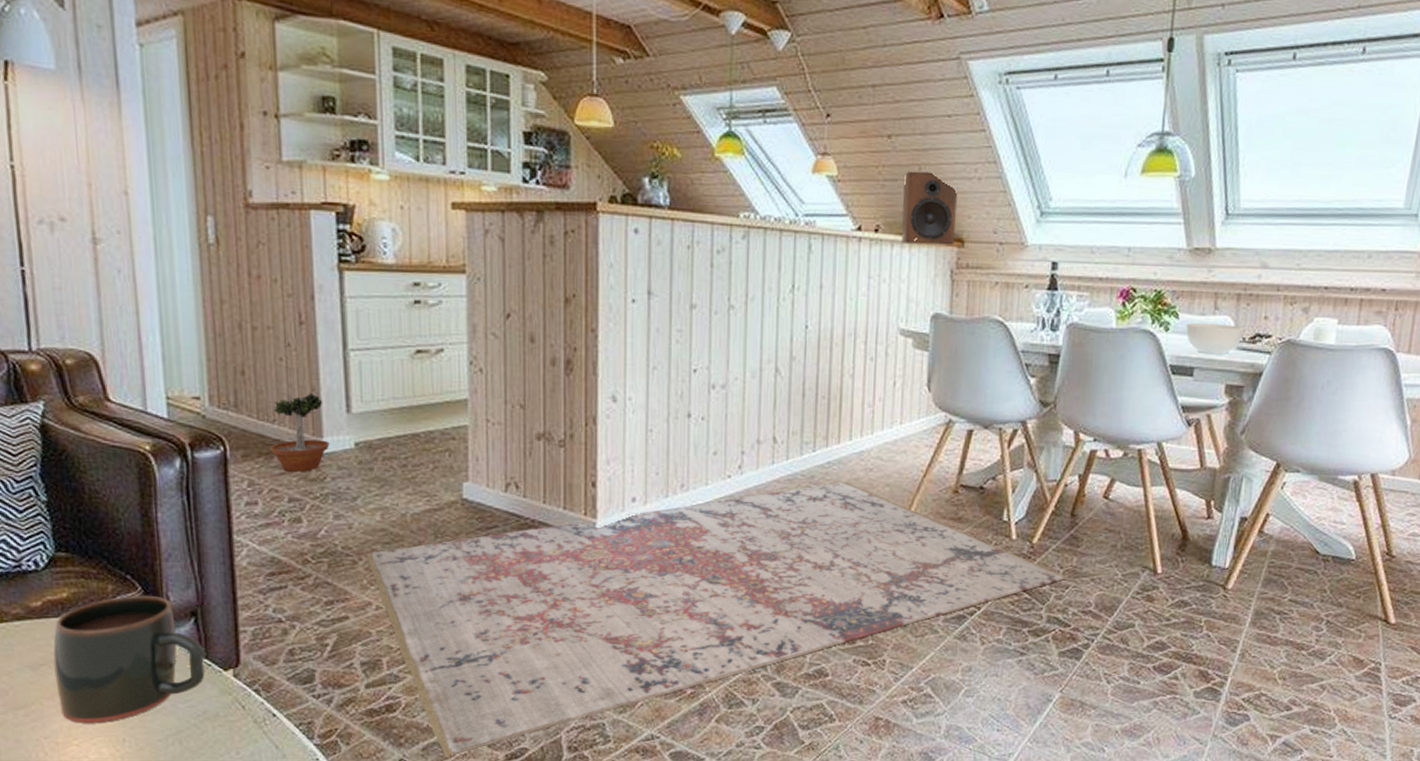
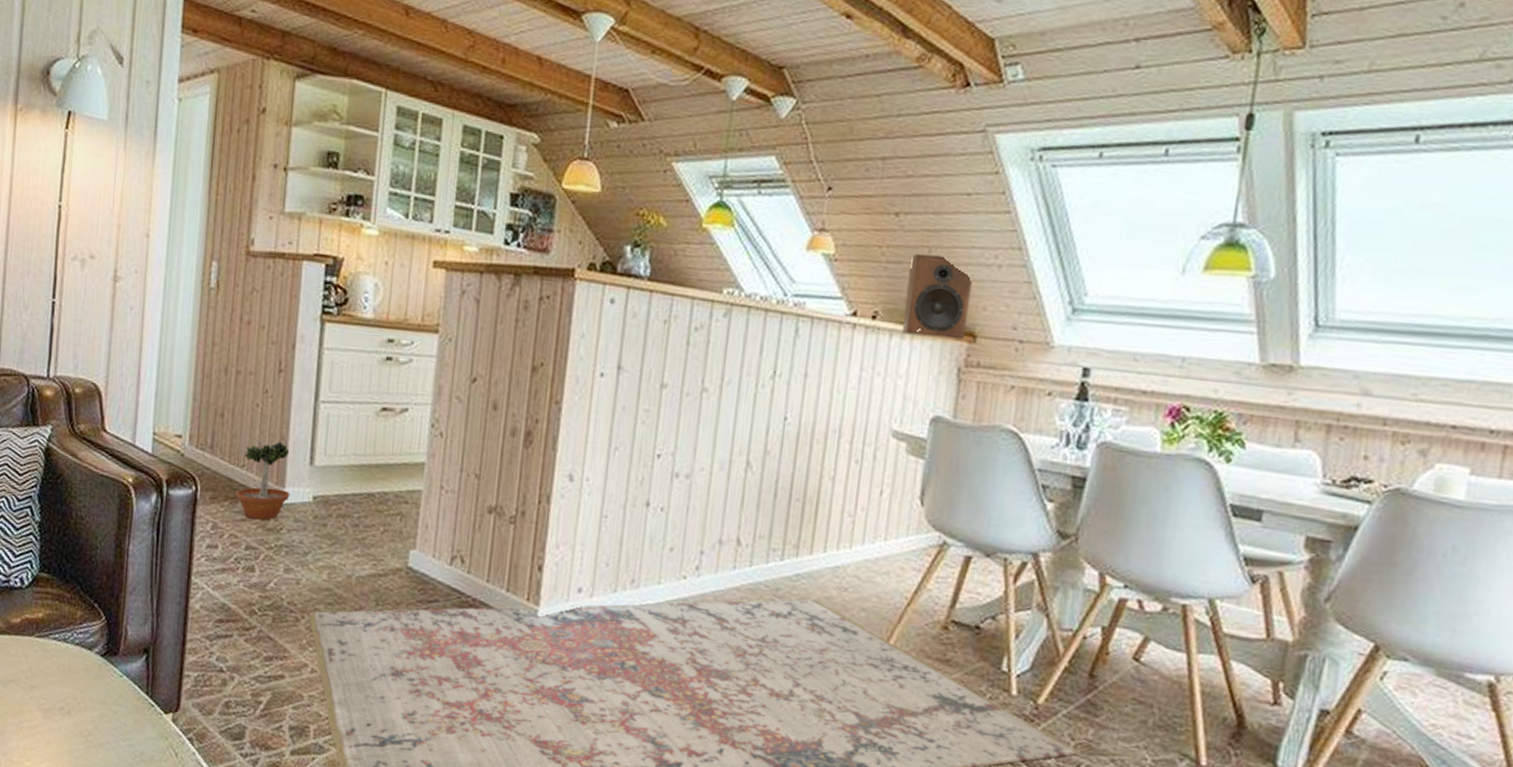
mug: present [53,595,205,723] -> none [20,623,150,748]
bowl: present [1186,323,1244,355] -> none [1254,455,1334,500]

